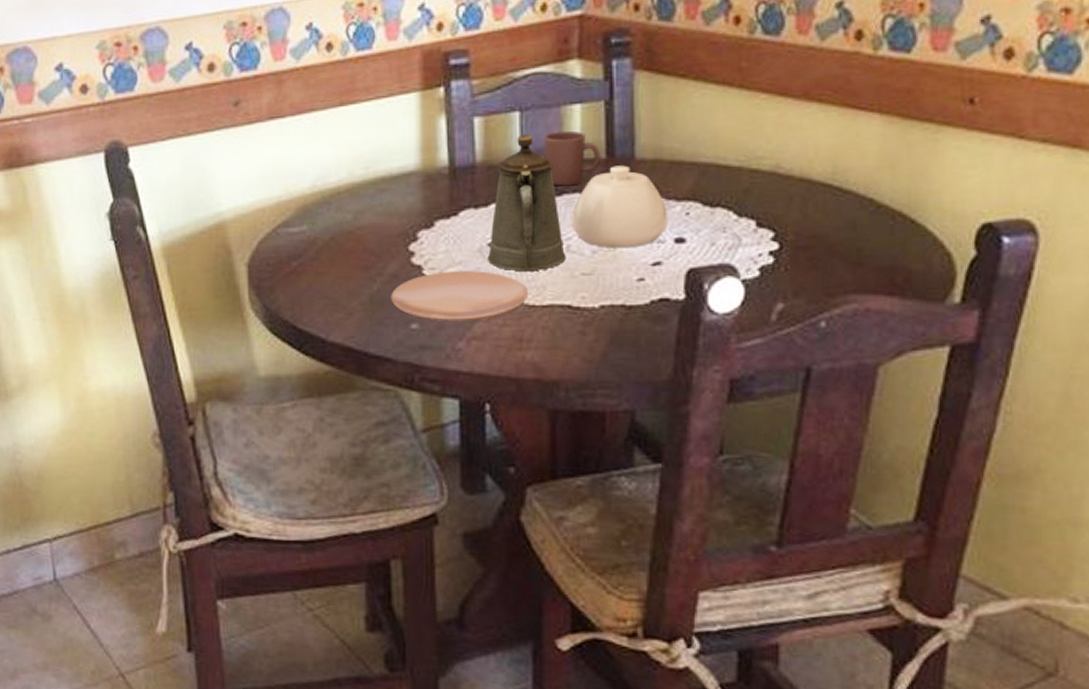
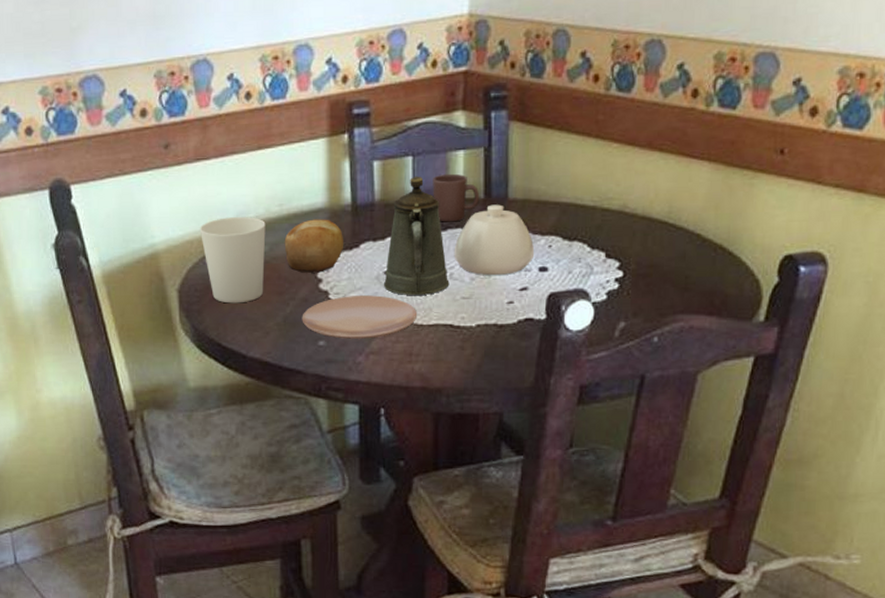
dixie cup: none [273,181,349,280] -> present [199,217,266,304]
bread roll: none [370,183,441,245] -> present [284,219,344,273]

